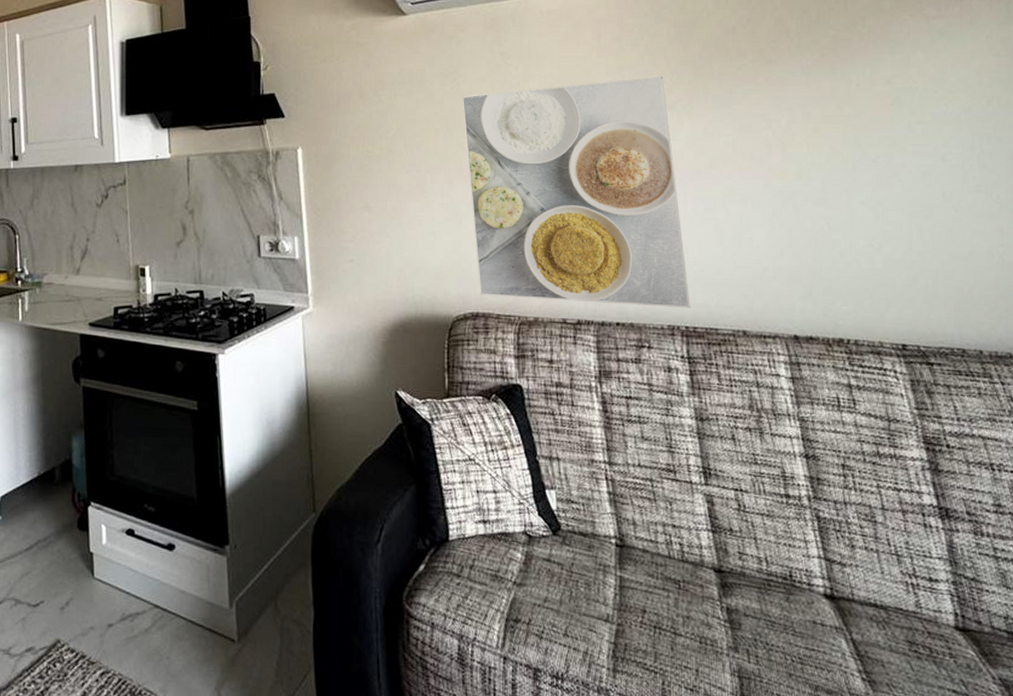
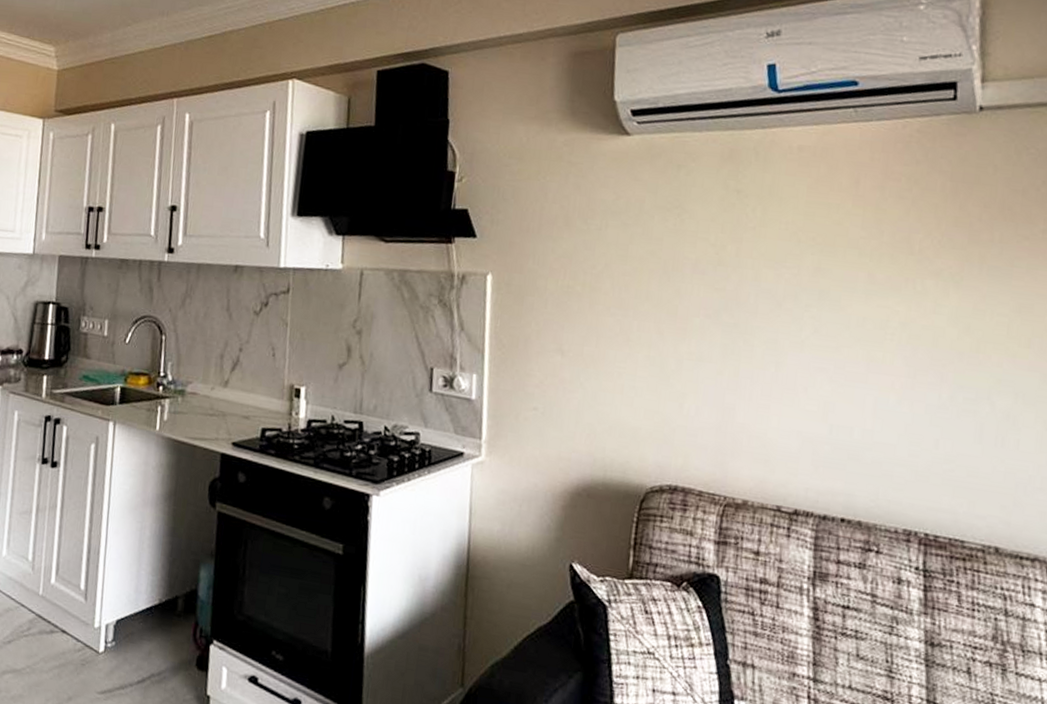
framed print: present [462,76,690,309] -> none [681,234,934,513]

